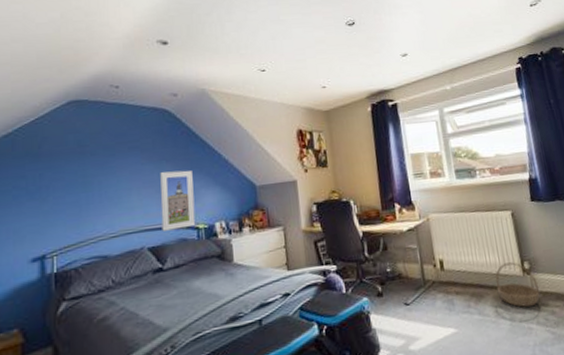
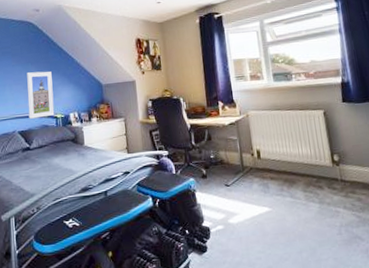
basket: present [495,262,540,307] -> none [306,154,348,193]

